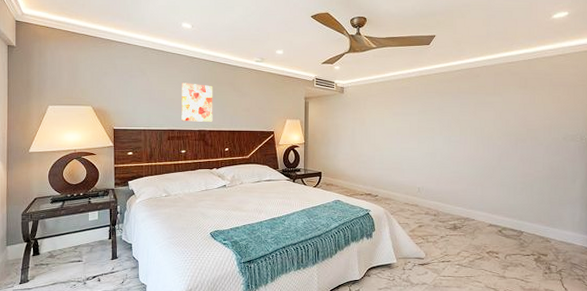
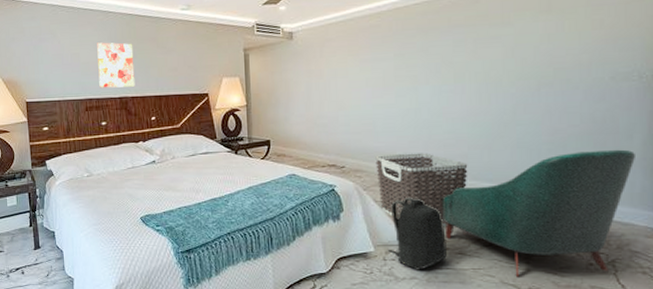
clothes hamper: none [401,187,467,244] -> present [375,153,468,226]
backpack: none [406,221,449,278] -> present [387,198,447,270]
armchair: none [447,190,576,283] -> present [442,149,635,277]

